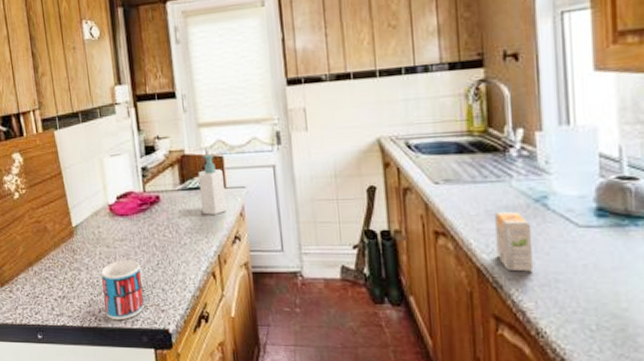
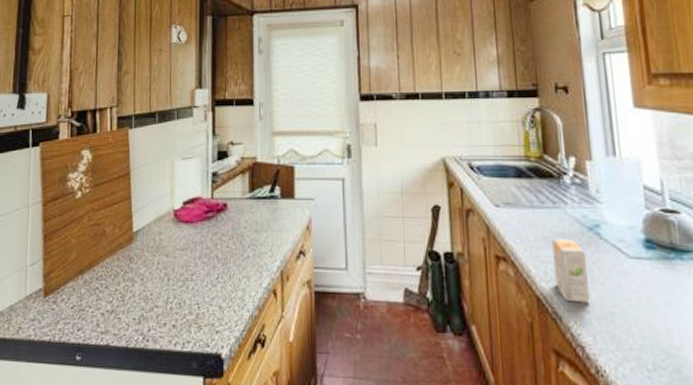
mug: present [101,260,144,321] -> none [155,271,201,342]
soap bottle: present [198,154,228,215] -> none [268,163,295,227]

